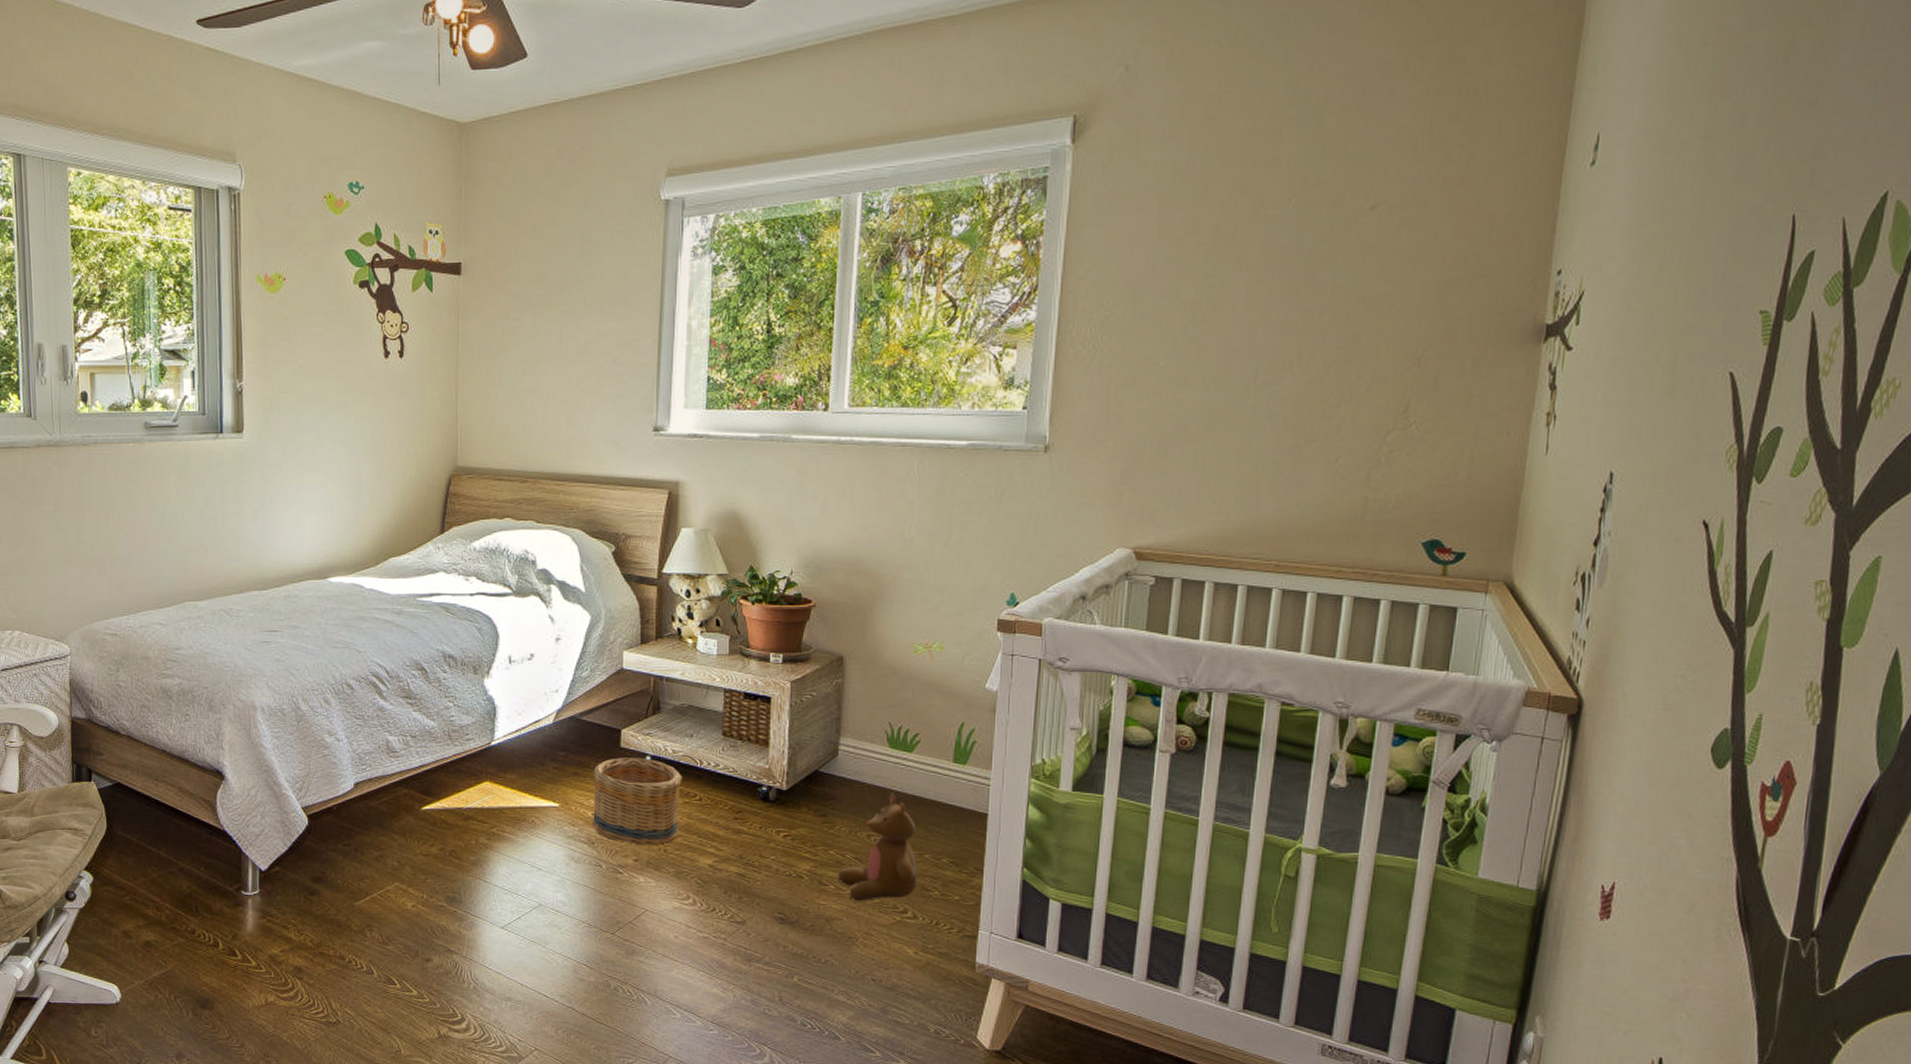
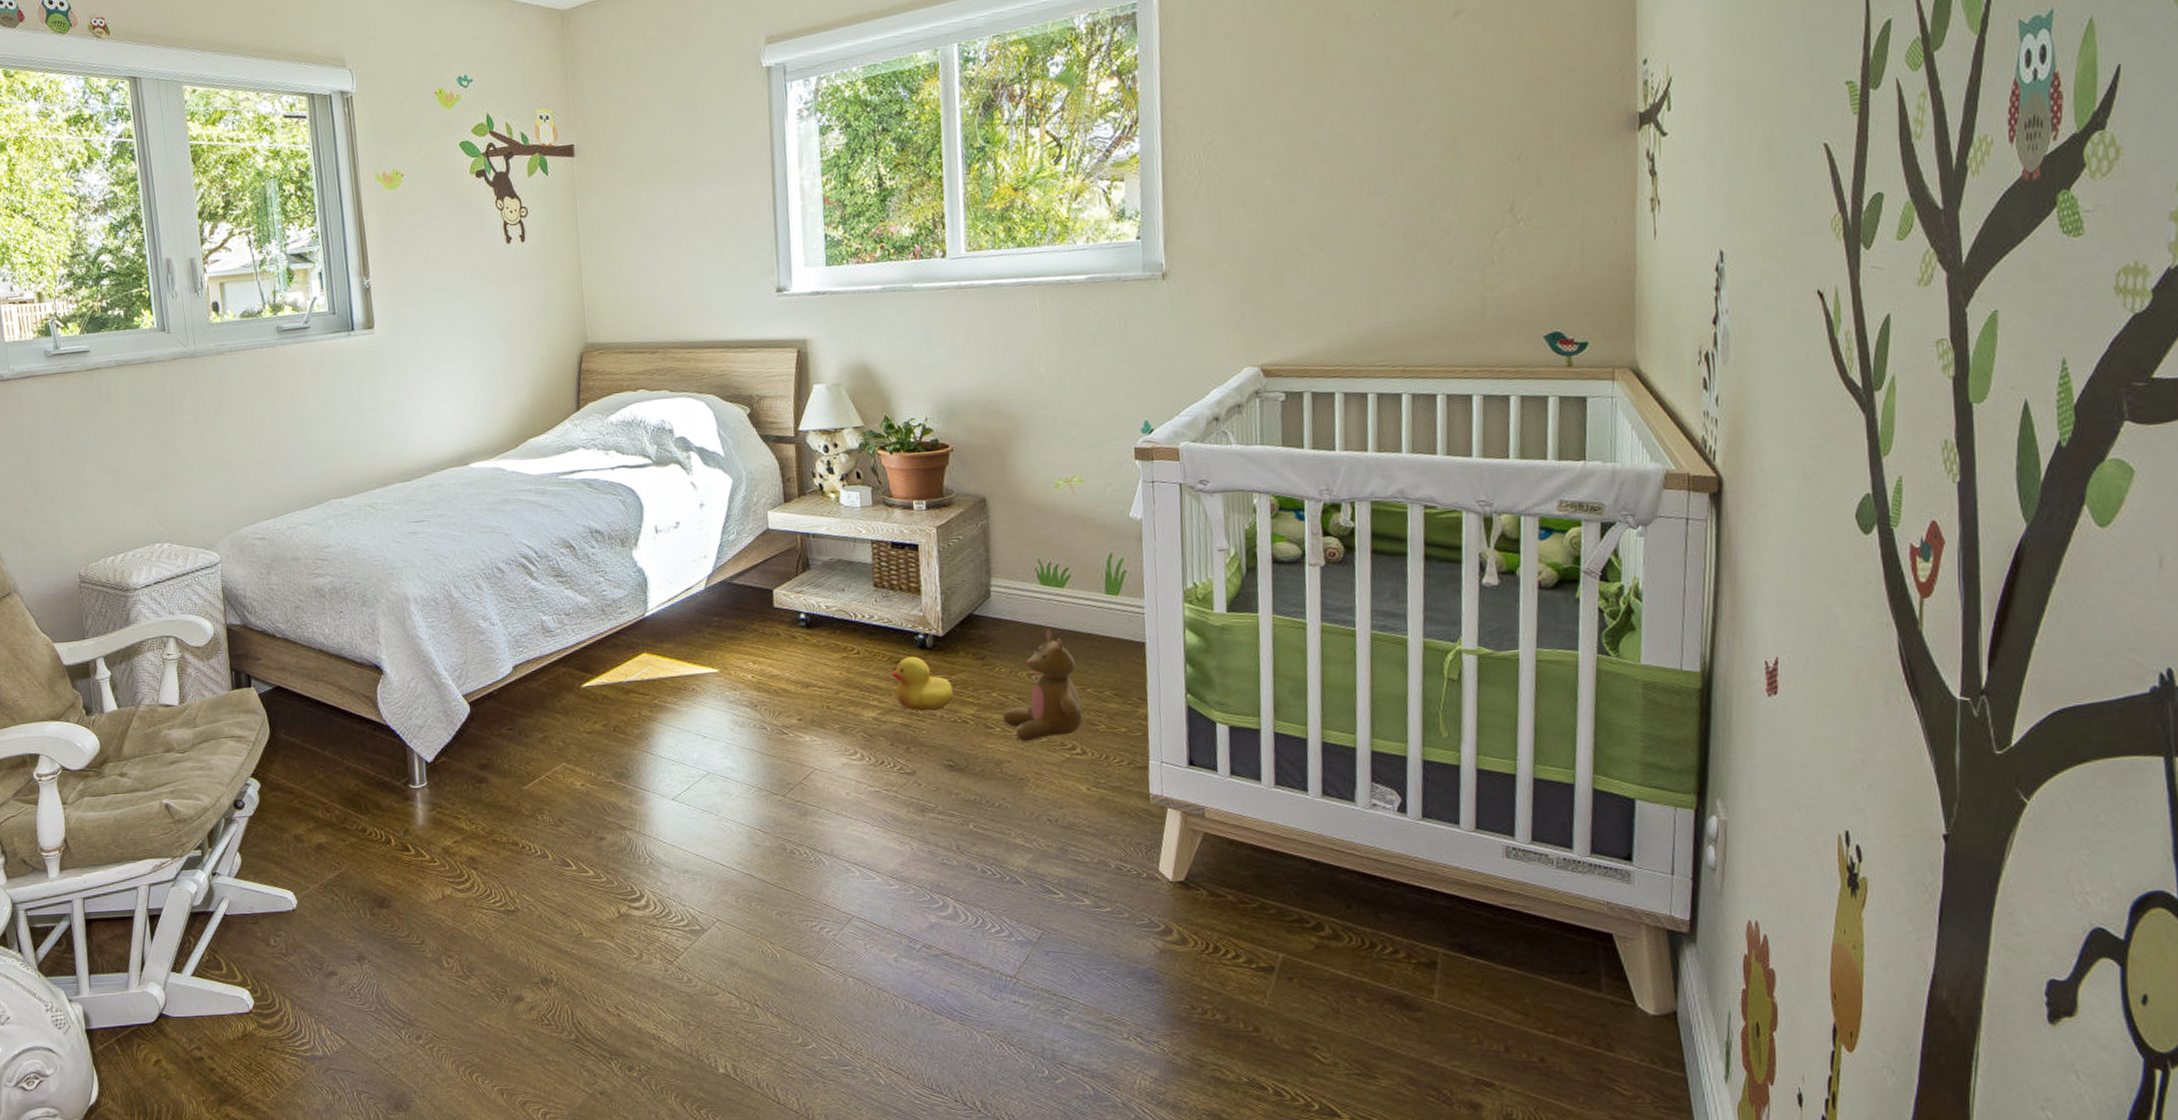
basket: present [593,757,682,846] -> none [749,616,840,705]
rubber duck: none [731,807,791,863] -> present [891,656,953,711]

